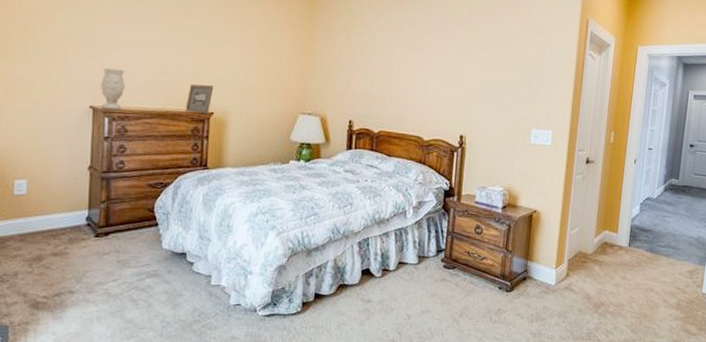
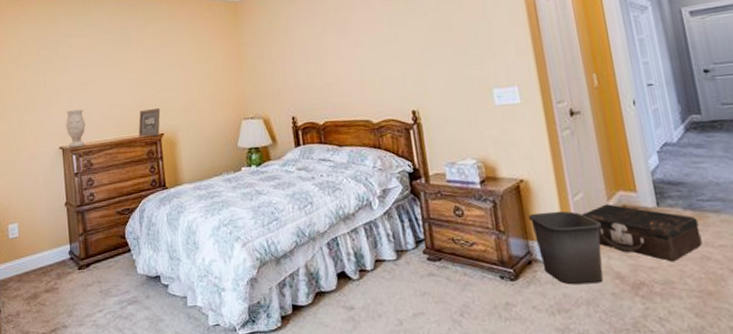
waste bin: none [533,240,586,301] -> present [528,211,603,285]
suitcase: none [574,239,653,289] -> present [582,204,702,261]

